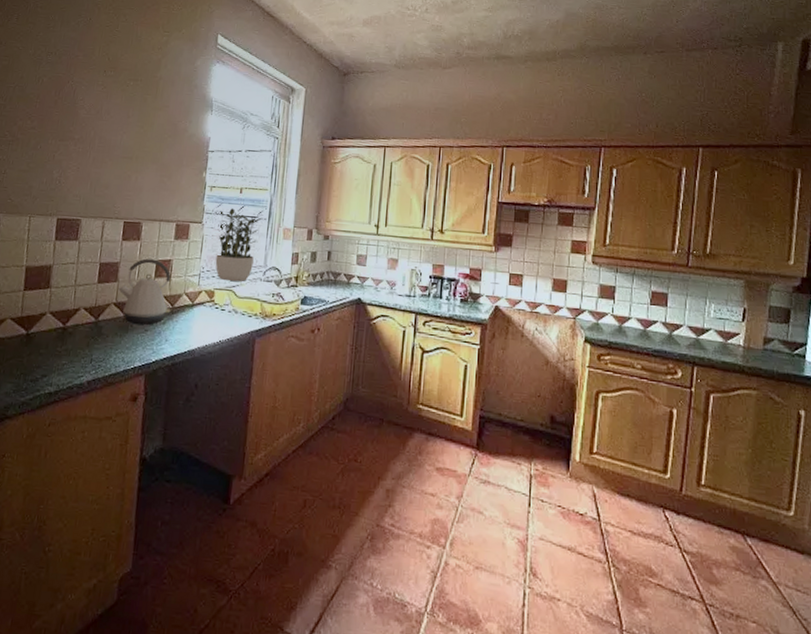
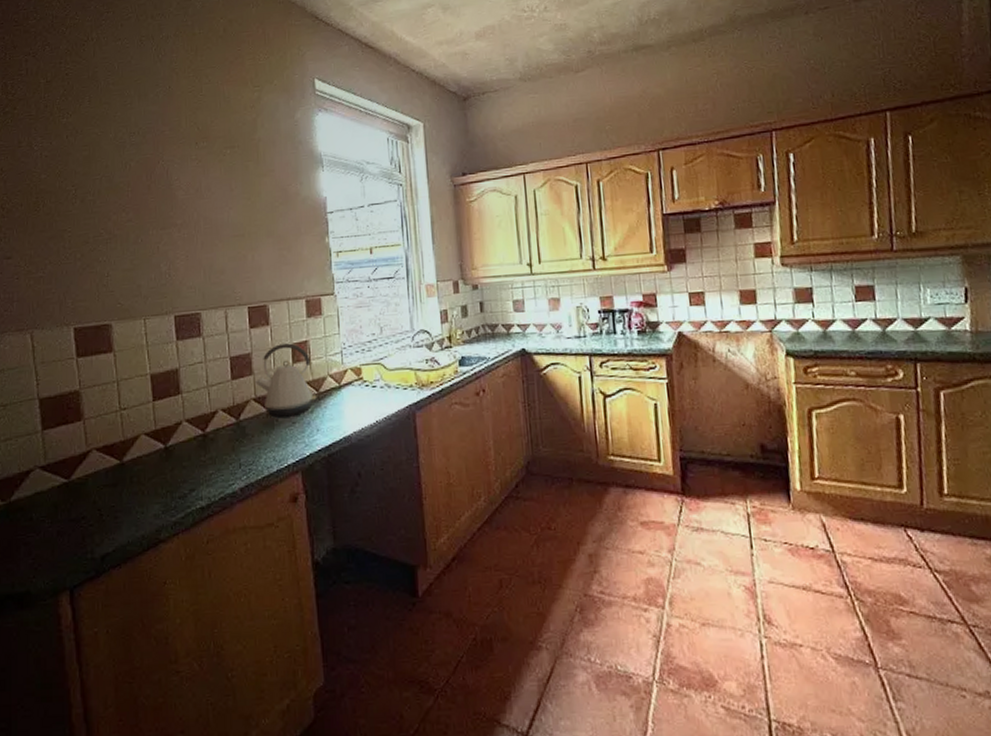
potted plant: present [215,208,262,282] -> none [350,272,399,355]

